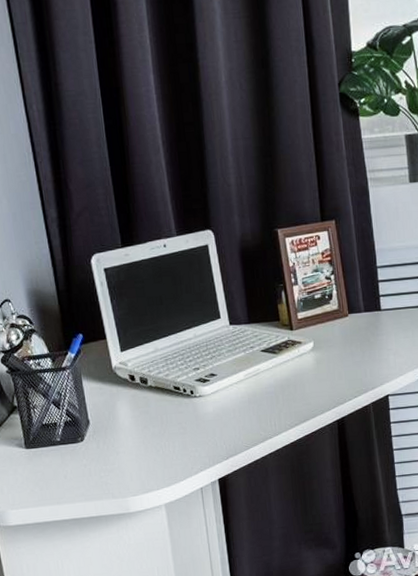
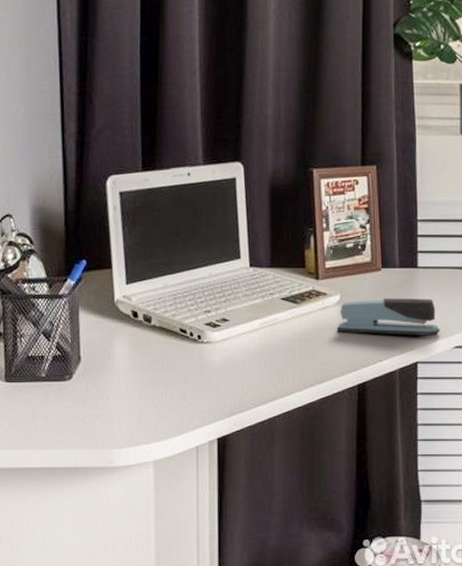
stapler: none [313,337,406,376] -> present [336,298,440,336]

